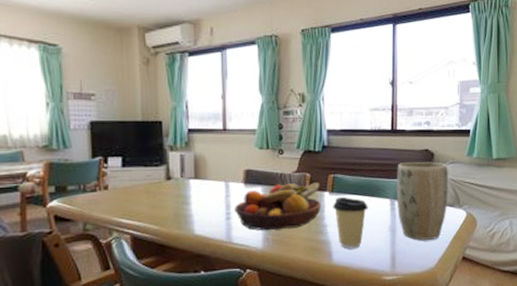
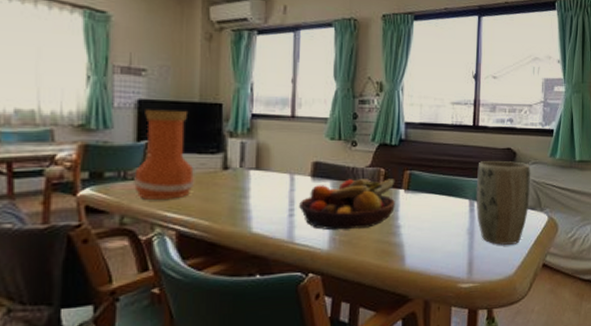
vase: none [91,129,144,208] -> present [132,109,196,200]
coffee cup: present [332,196,368,249] -> none [407,195,446,253]

